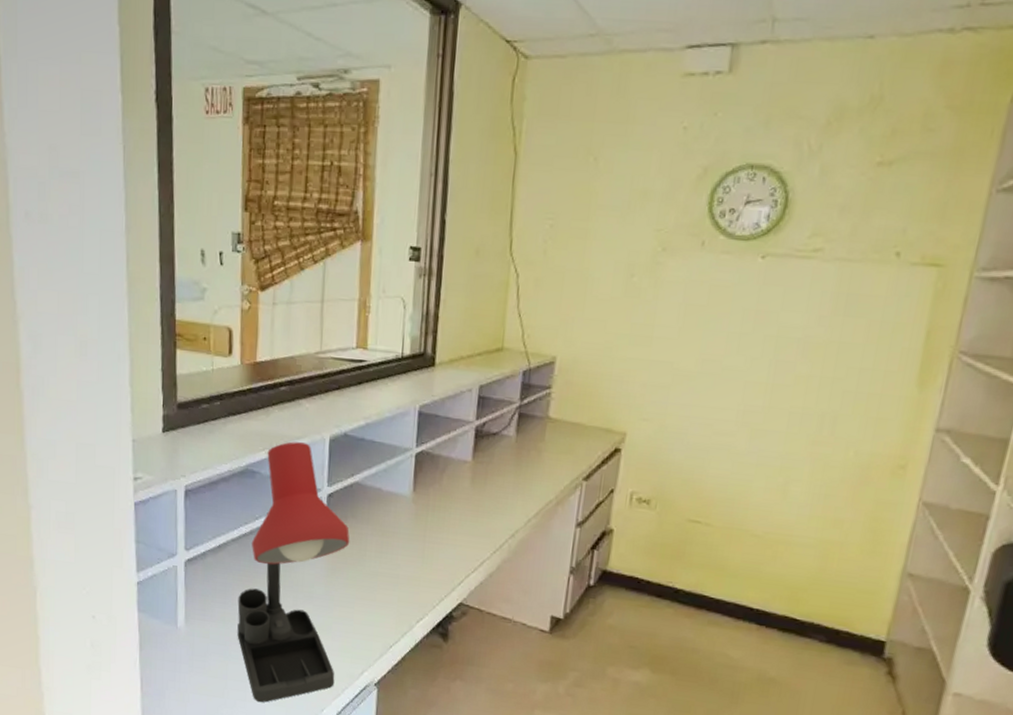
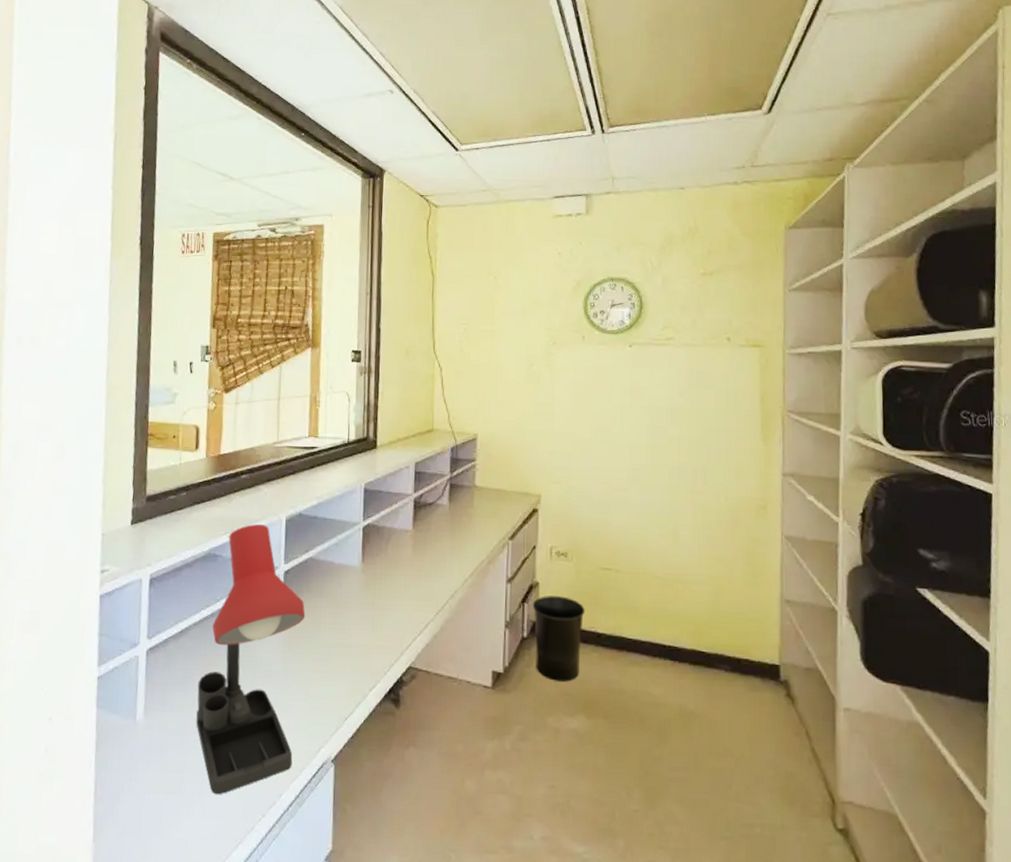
waste bin: none [600,544,664,634] -> present [532,596,585,681]

